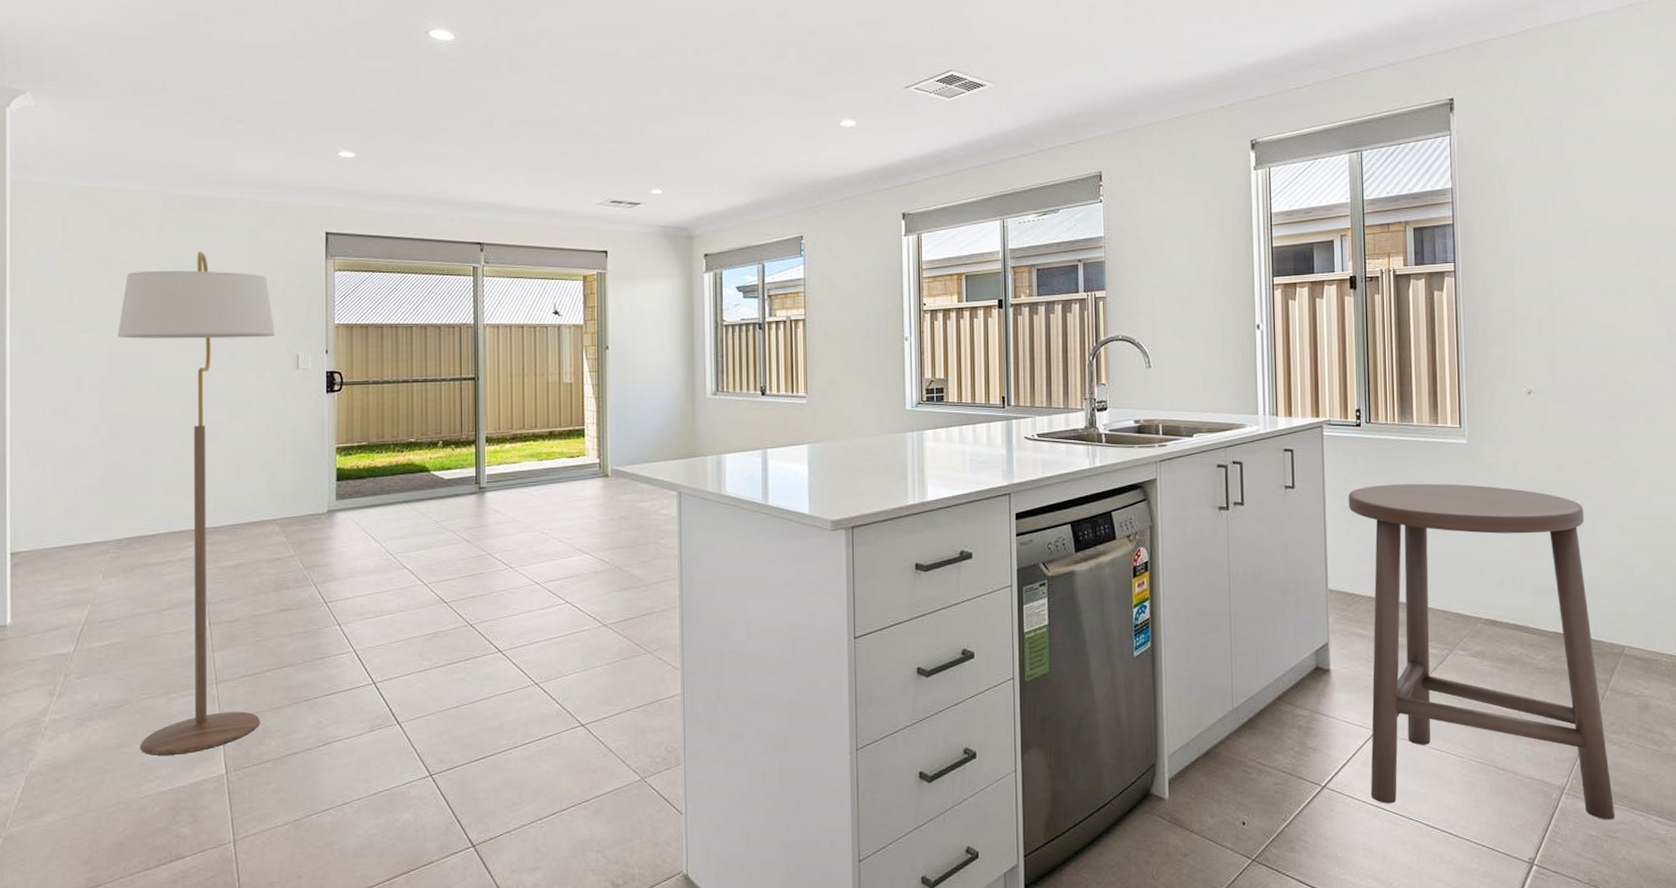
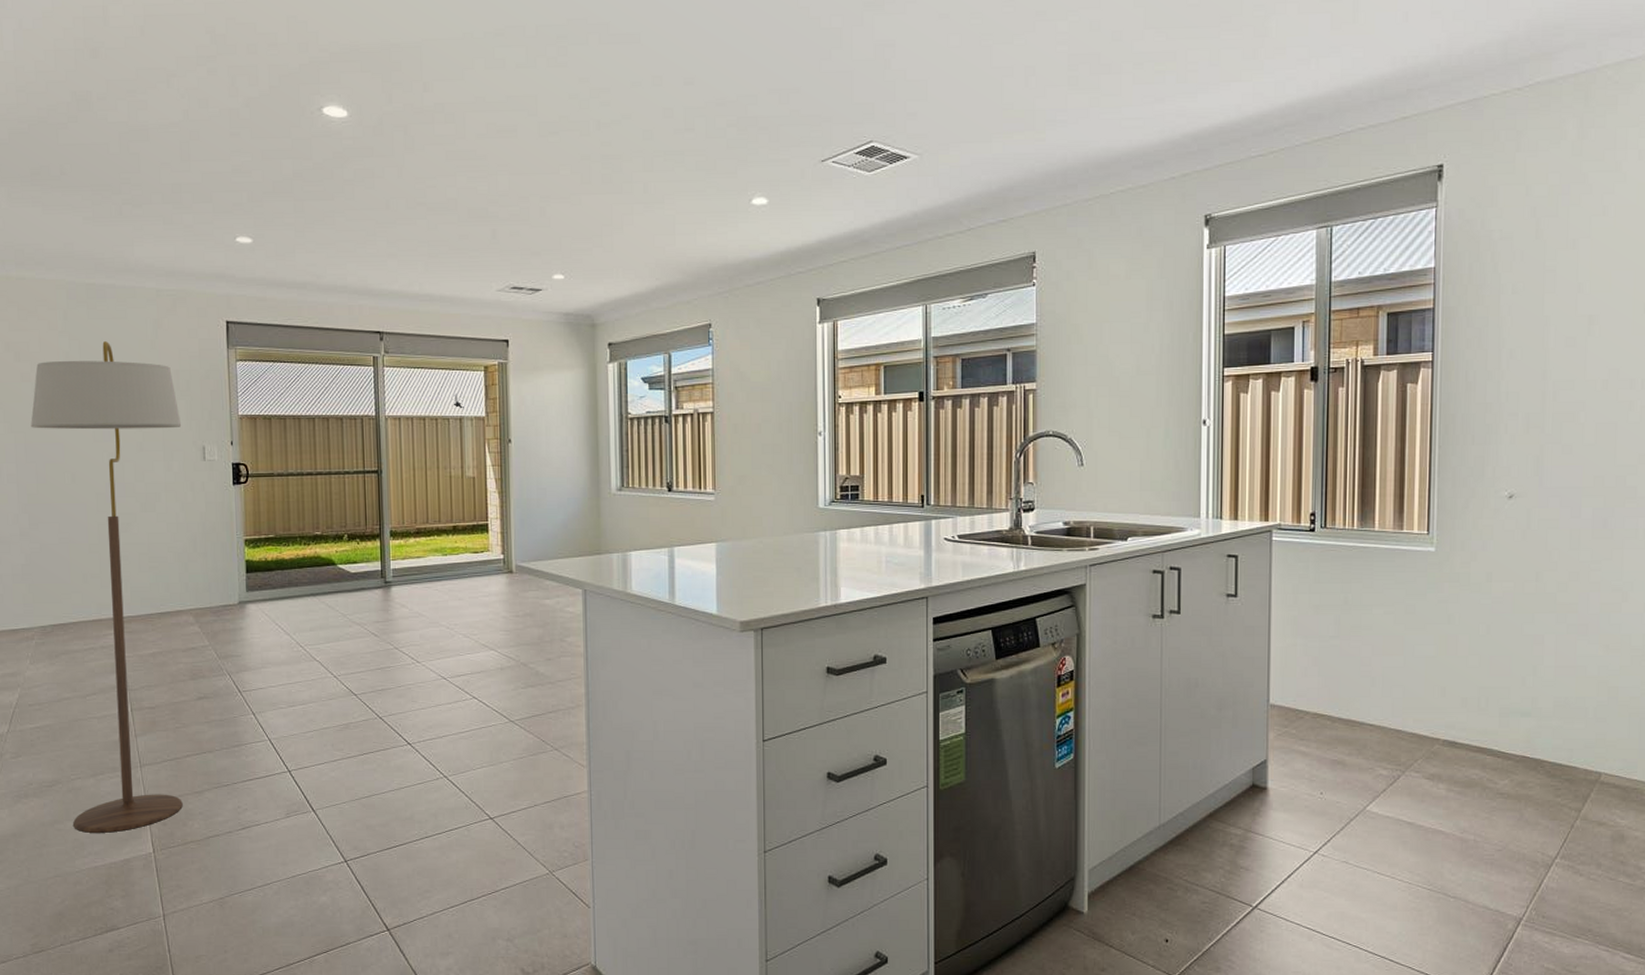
bar stool: present [1348,483,1615,820] -> none [1296,594,1577,954]

